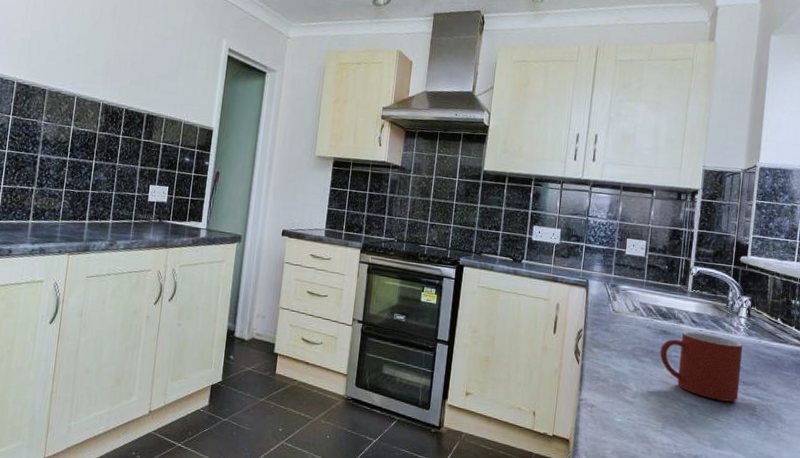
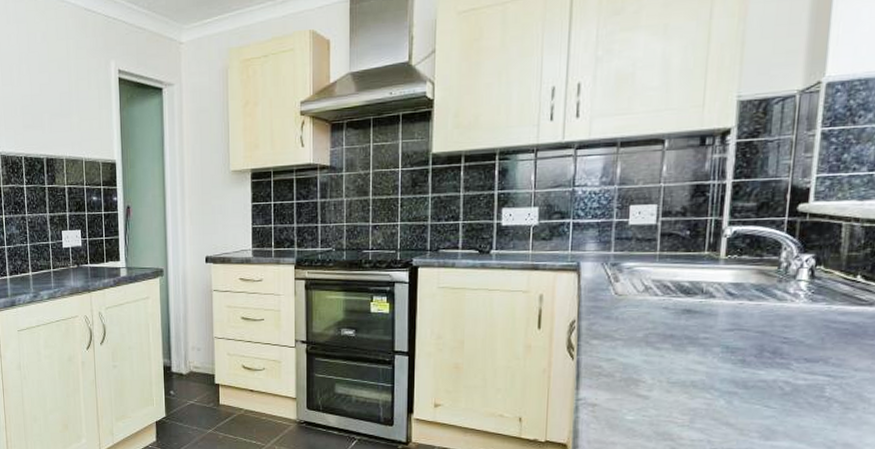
mug: present [660,331,743,402] -> none [683,306,804,384]

